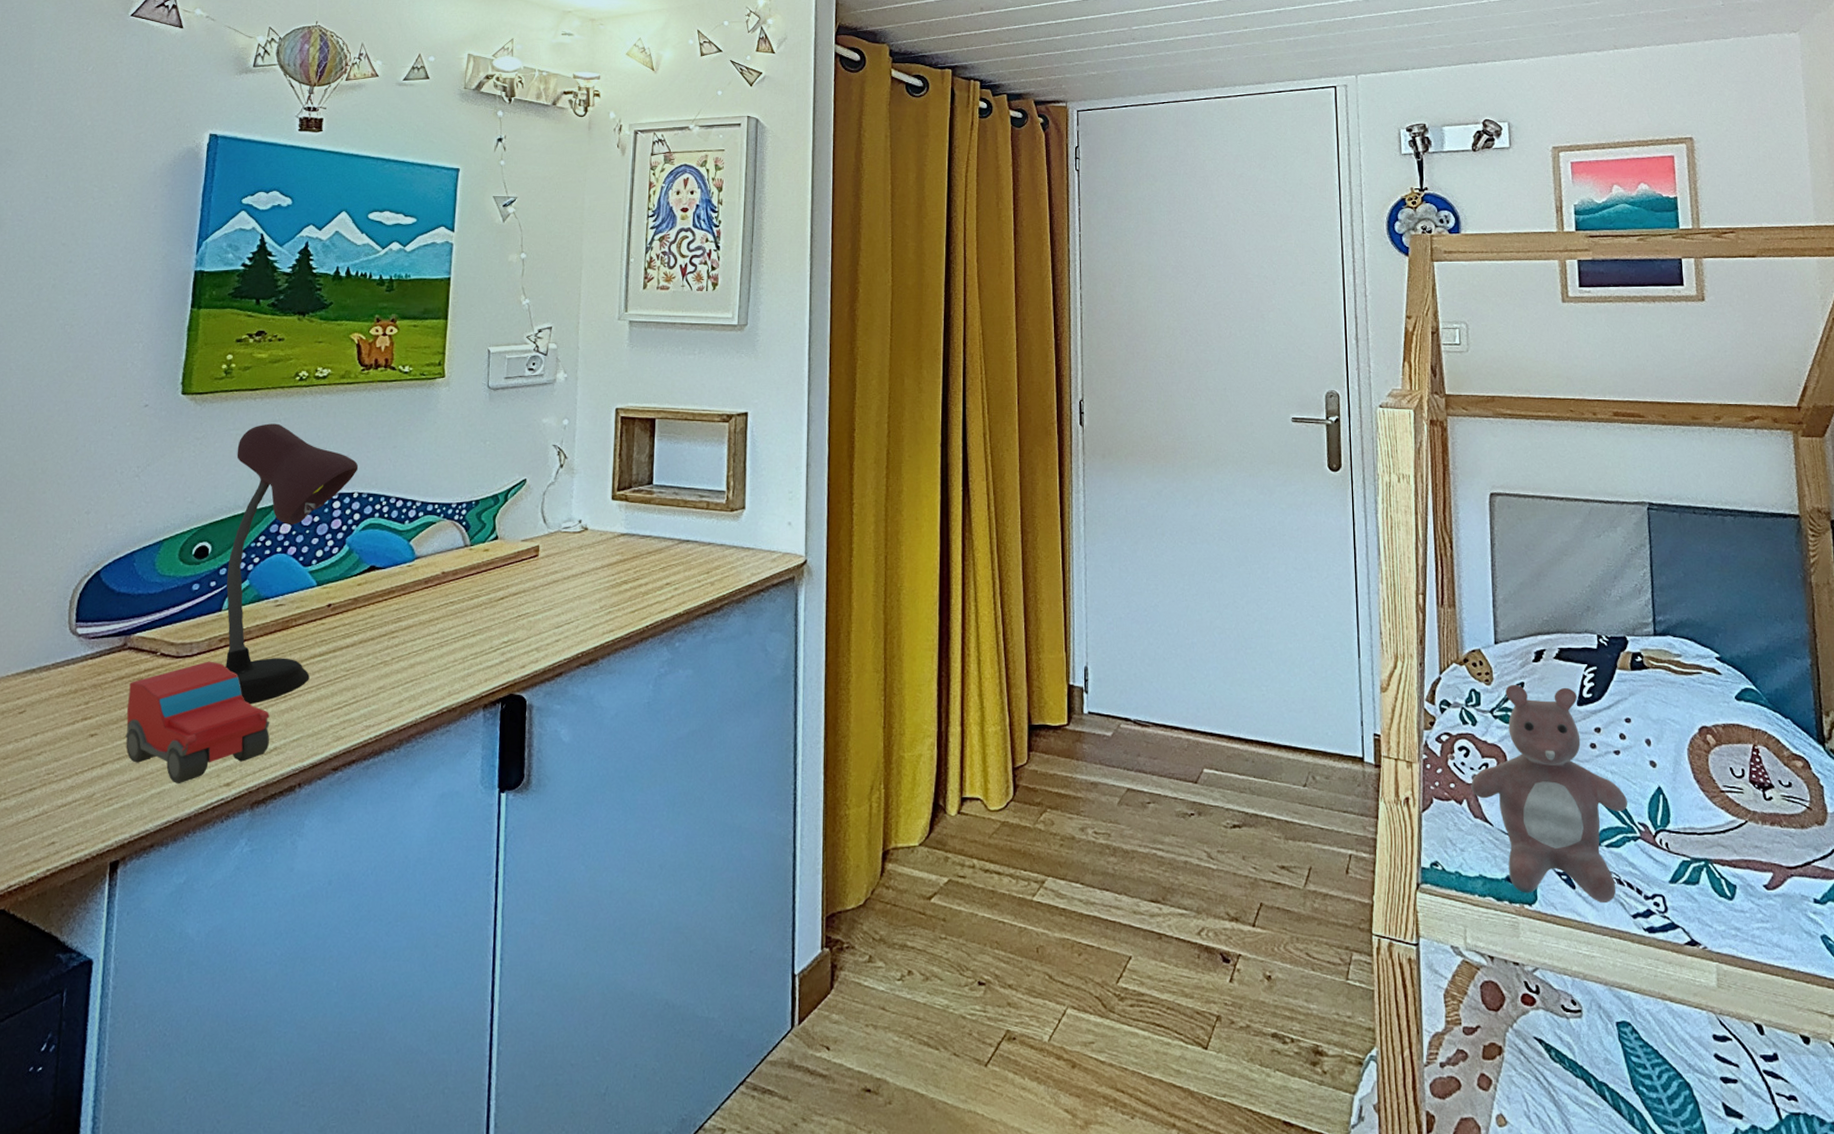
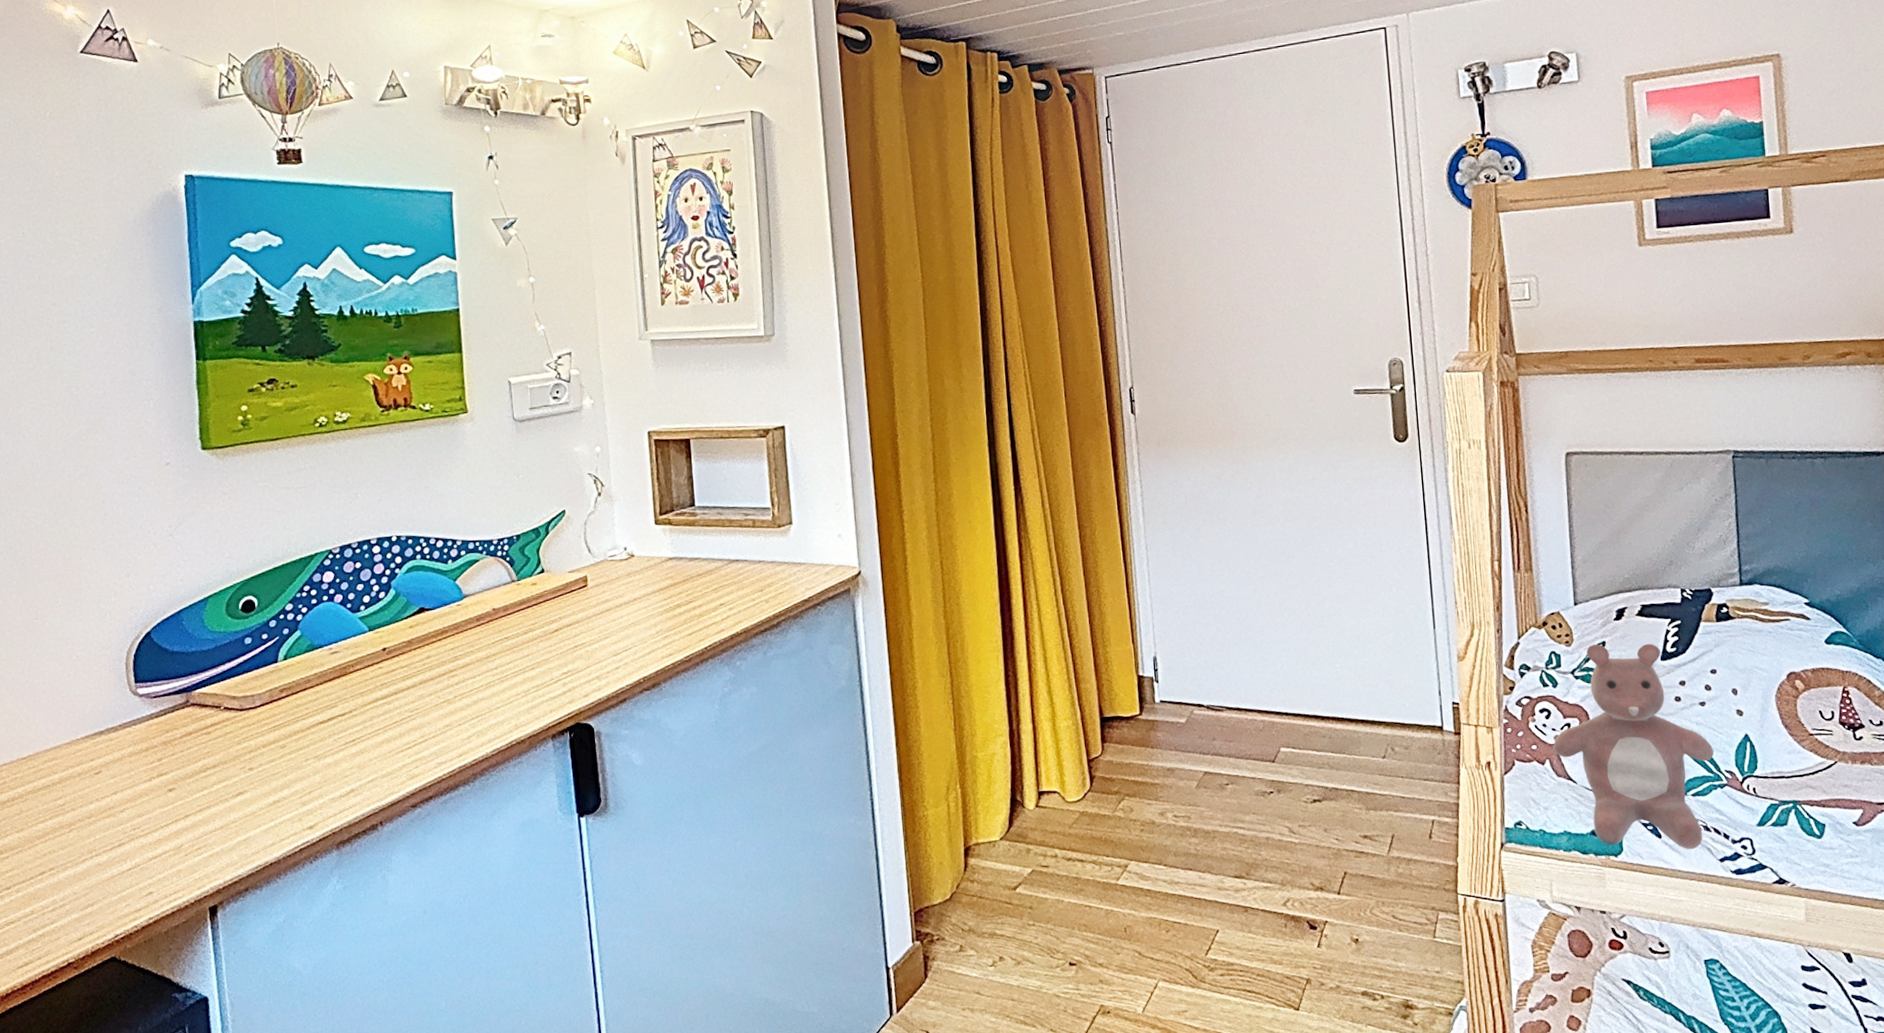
toy car: present [125,661,270,783] -> none [199,711,345,830]
desk lamp: present [225,423,359,705] -> none [267,472,393,751]

